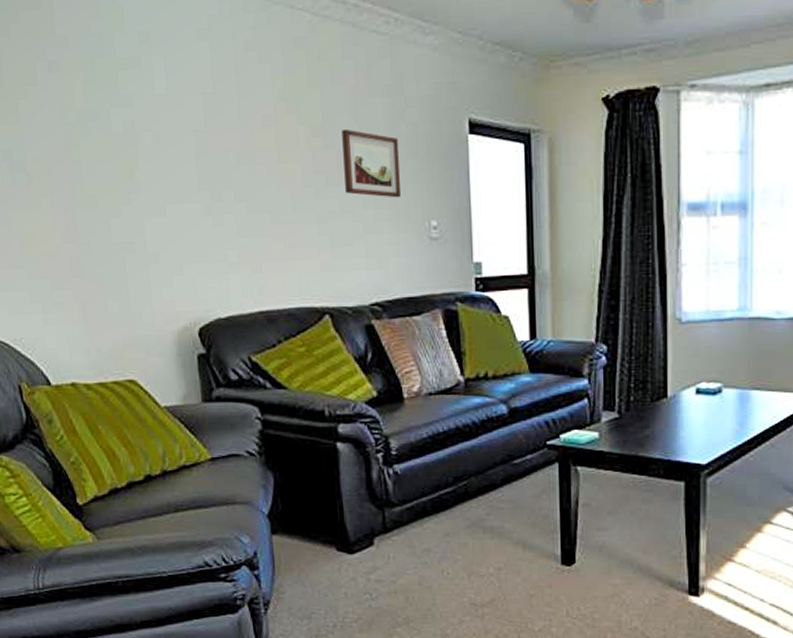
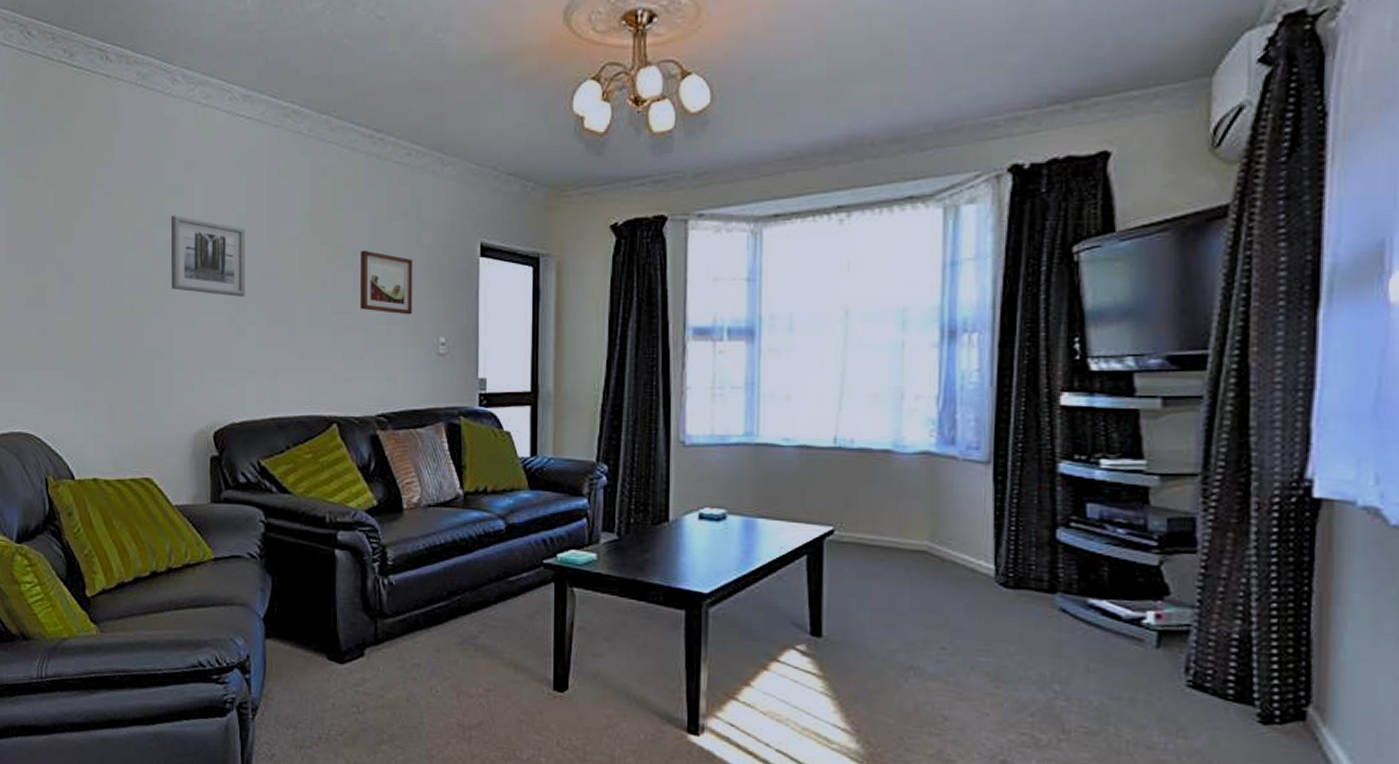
wall art: none [129,93,220,183] -> present [171,215,245,297]

